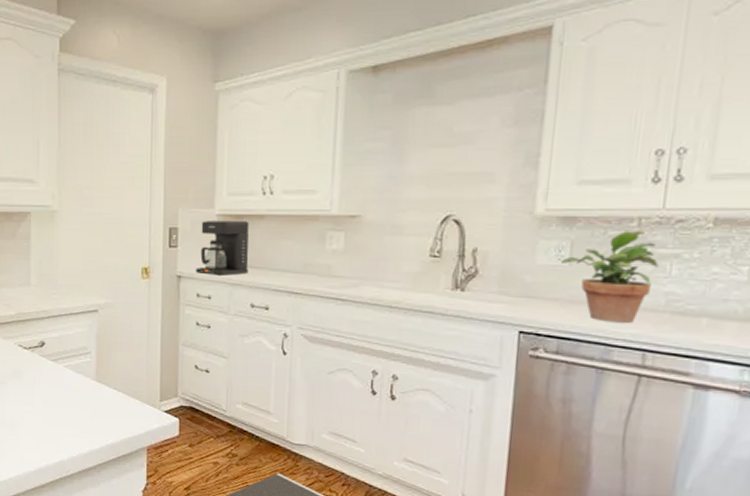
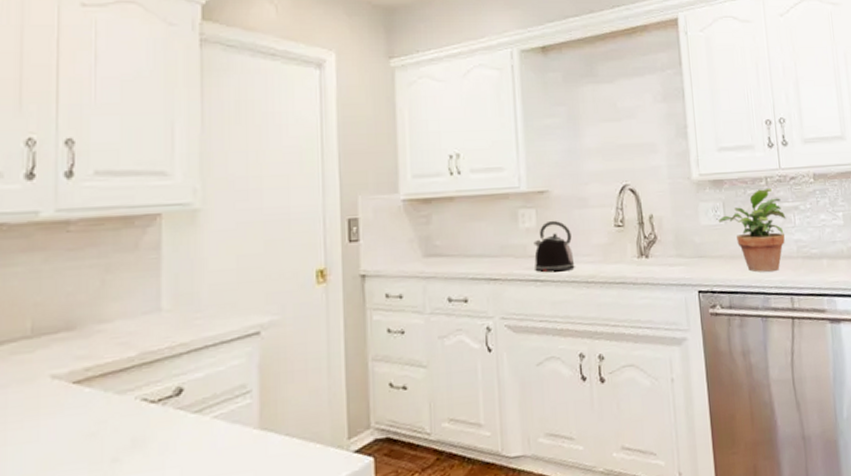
coffee maker: present [196,221,249,277] -> none [382,205,442,271]
kettle: none [337,244,381,295] -> present [533,220,576,274]

